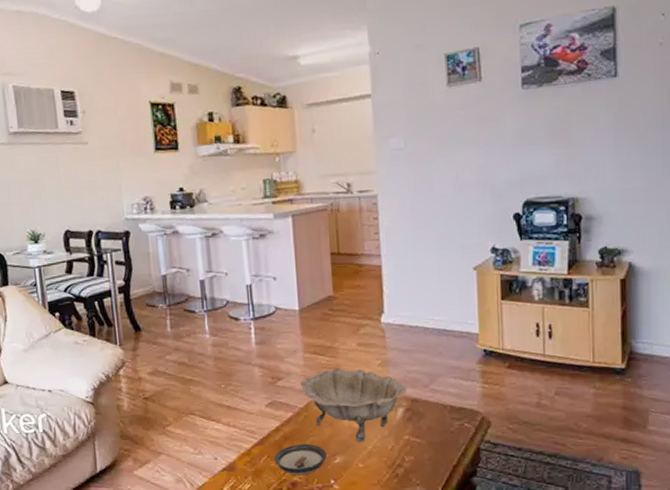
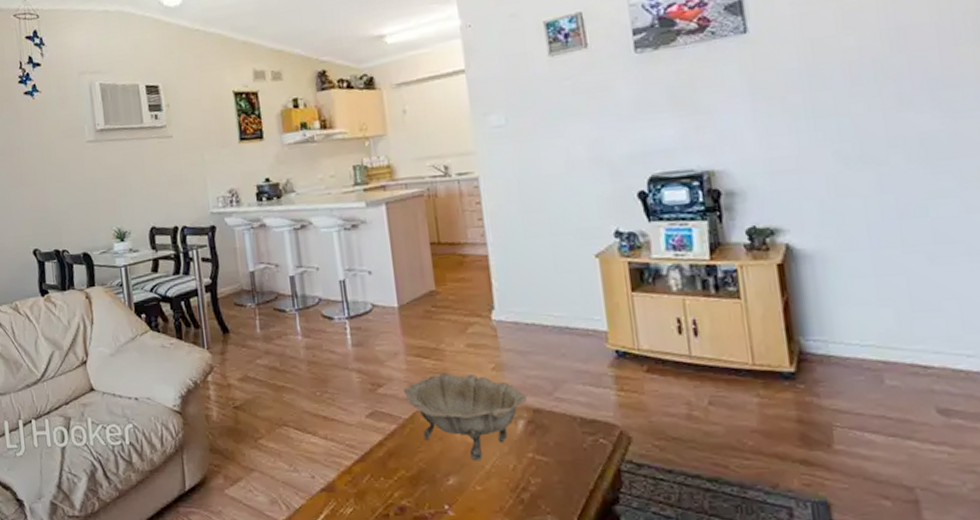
saucer: present [274,443,327,476] -> none [378,461,438,499]

